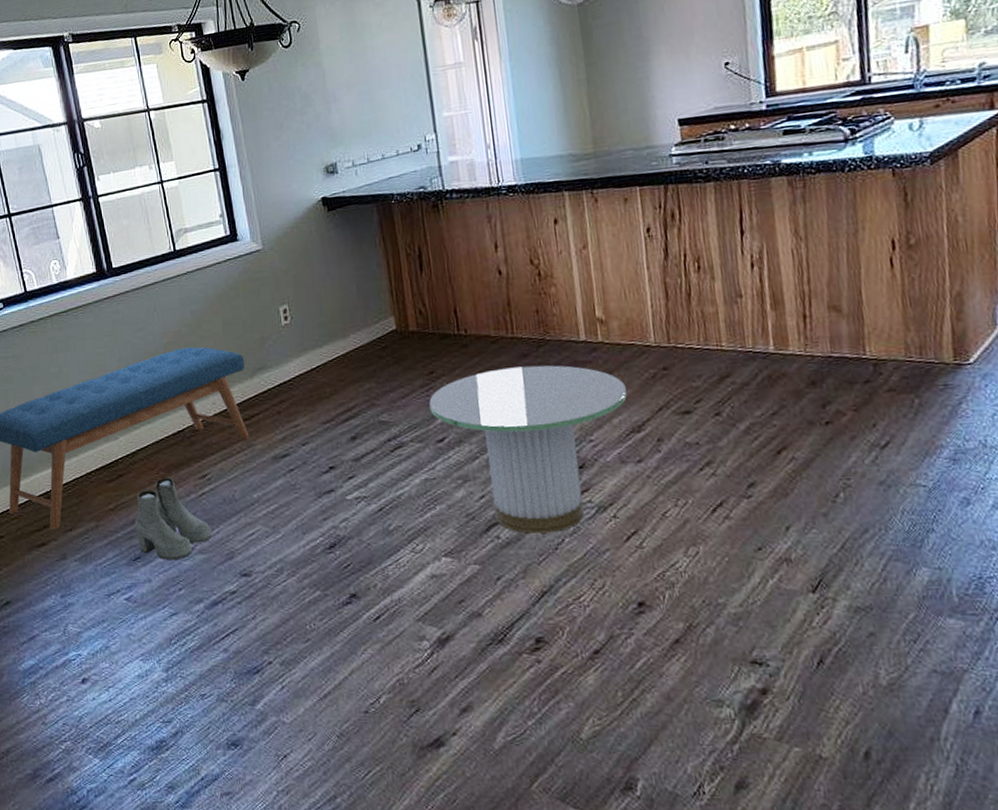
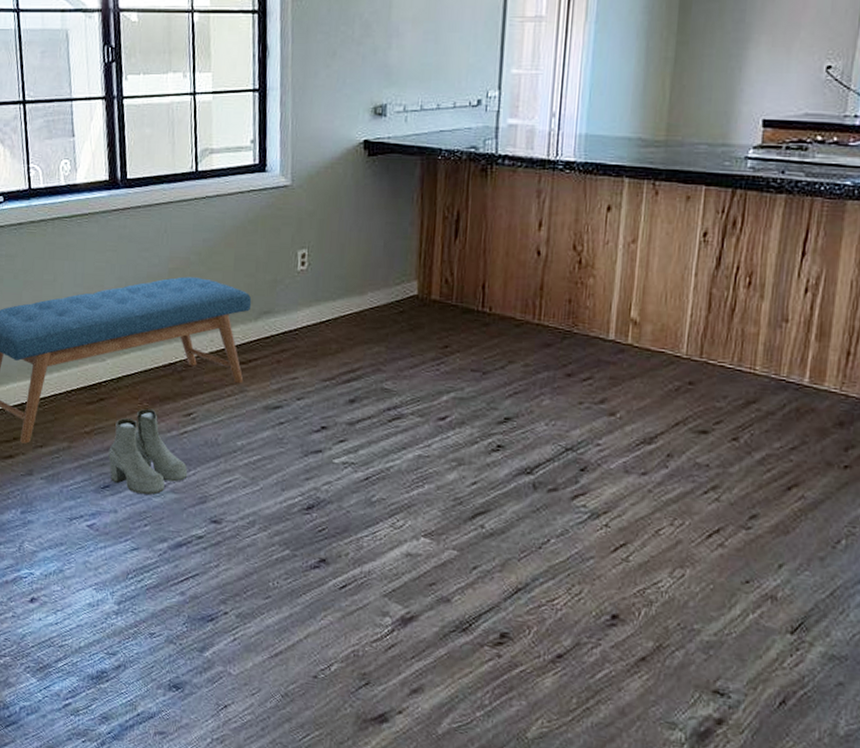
side table: present [429,365,627,534] -> none [437,354,646,531]

